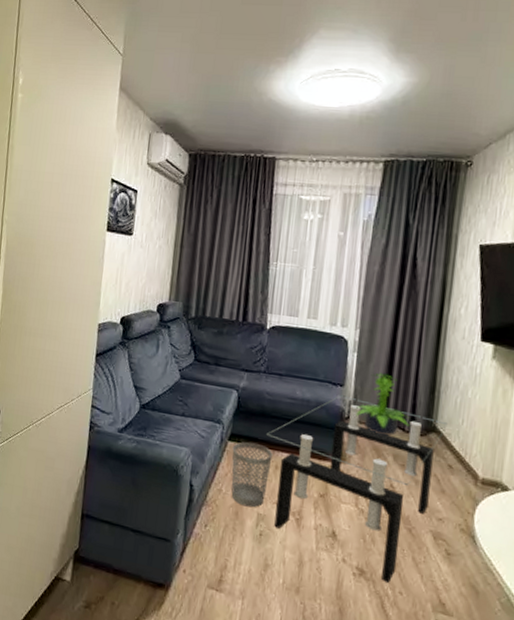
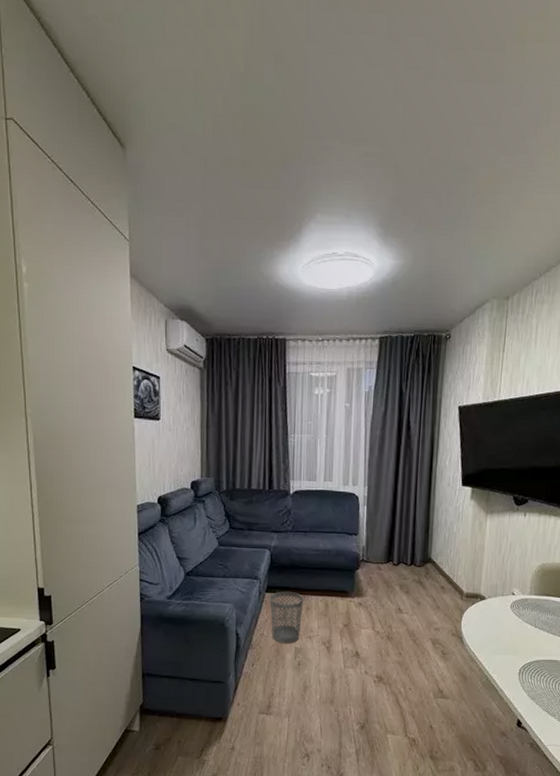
coffee table: present [267,395,448,583] -> none [298,542,439,683]
potted plant: present [355,373,409,436] -> none [368,520,411,570]

